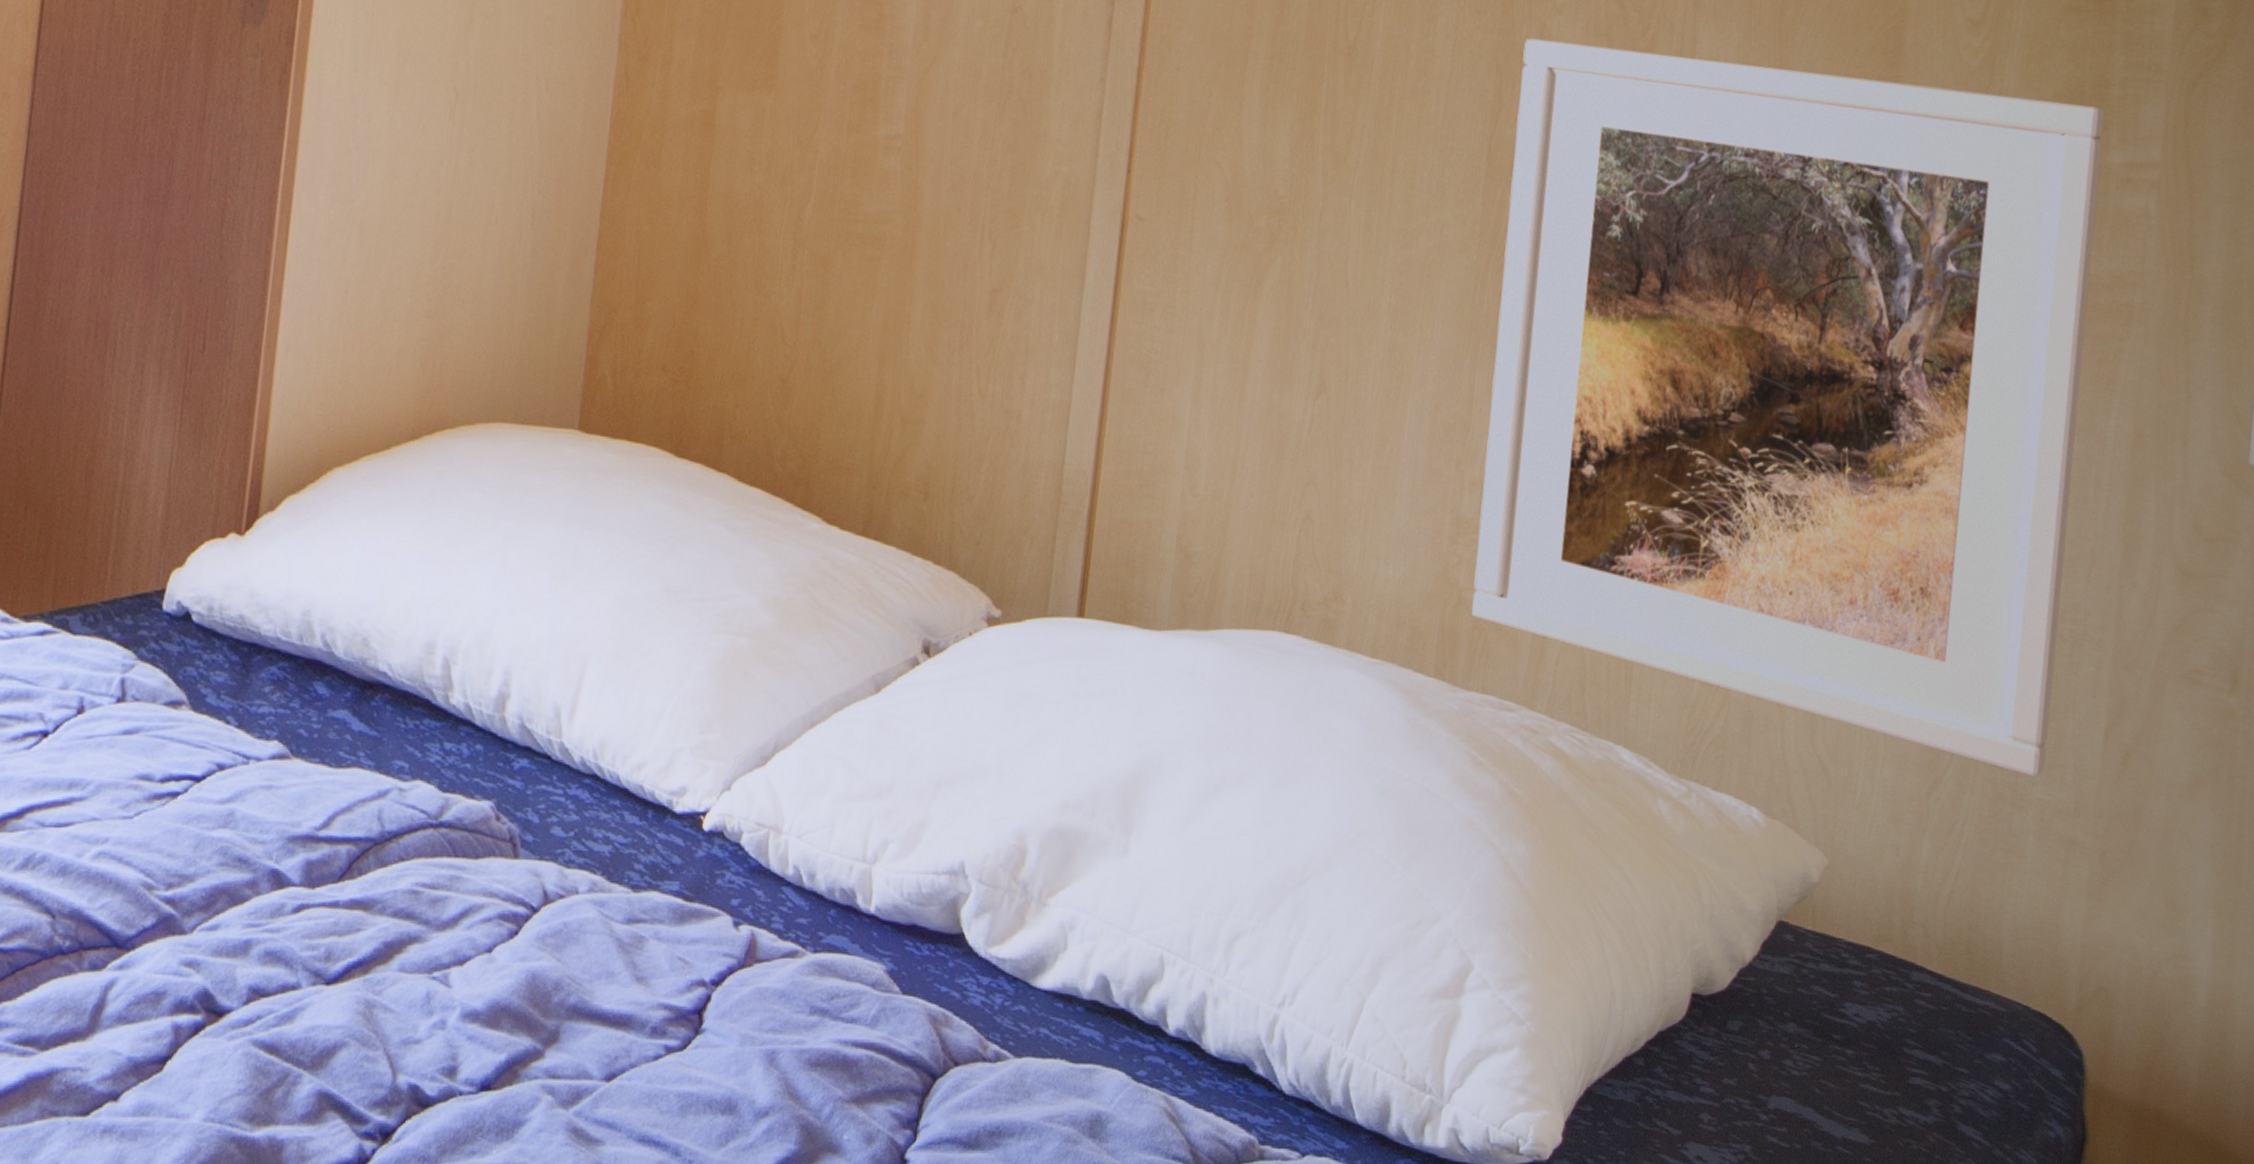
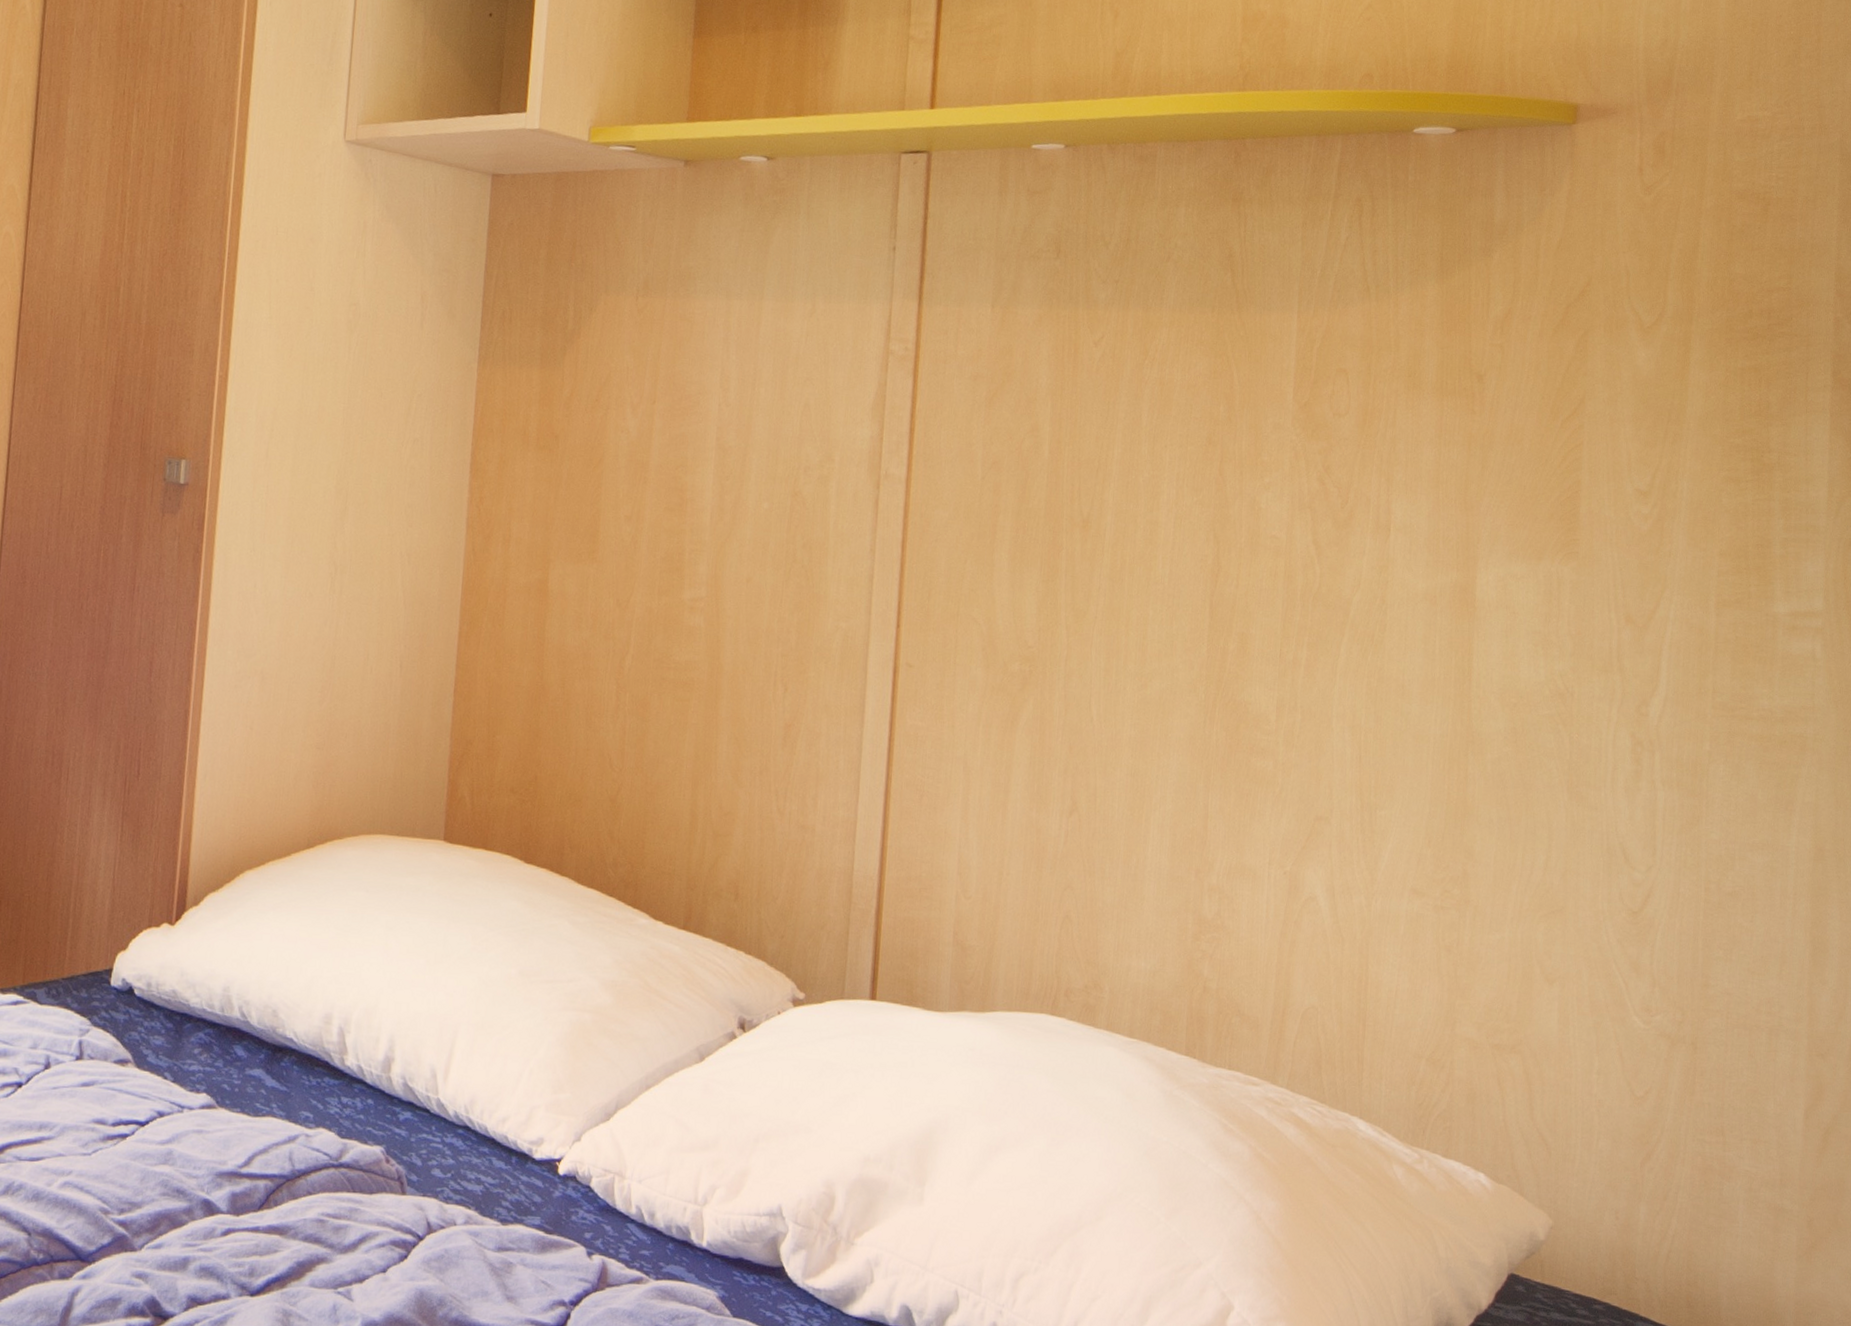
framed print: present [1471,38,2105,777] -> none [1216,511,1768,1151]

